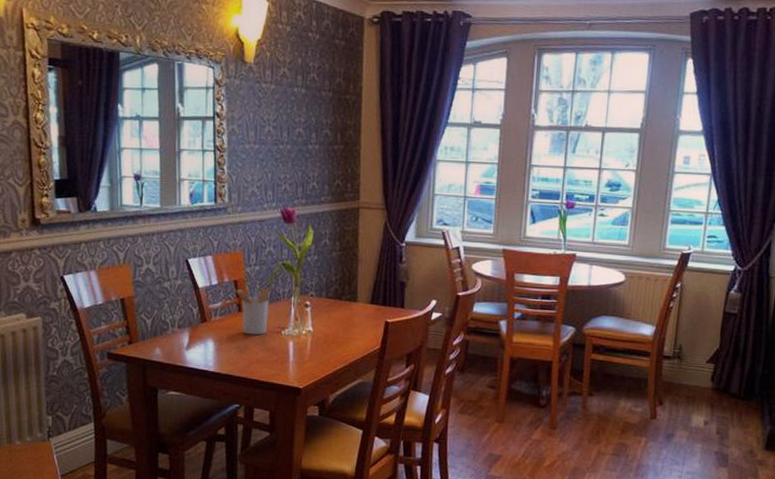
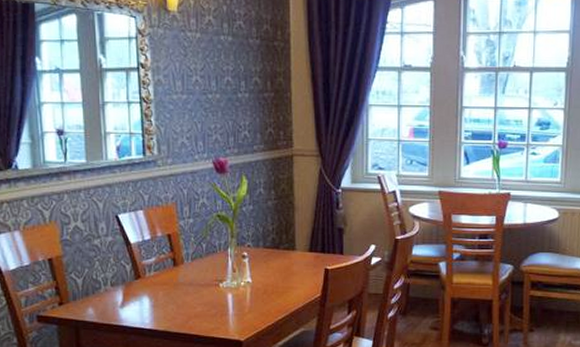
utensil holder: present [233,287,271,336] -> none [167,240,206,290]

